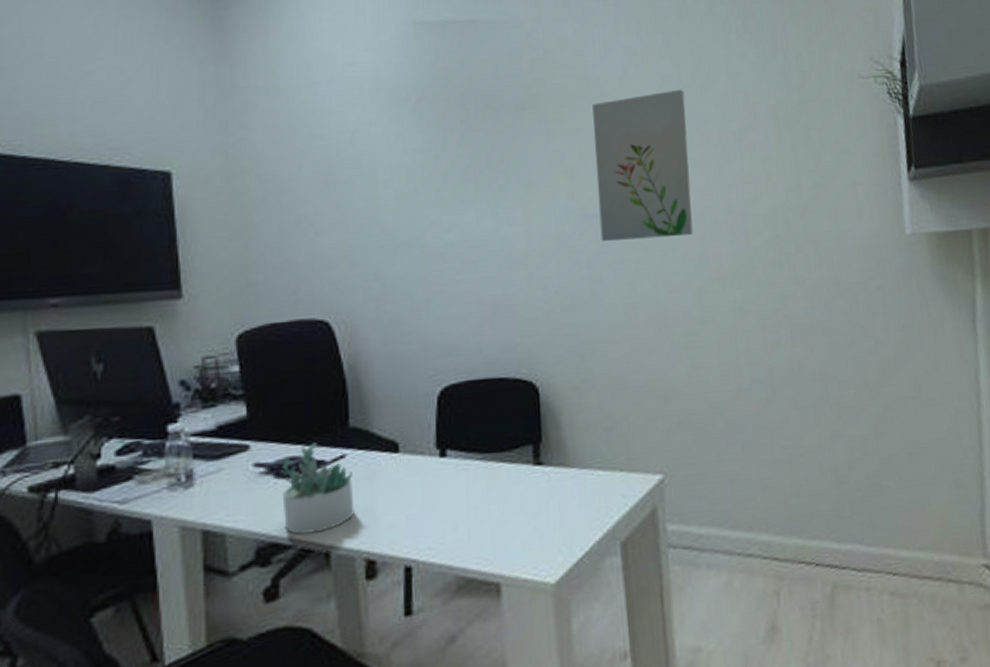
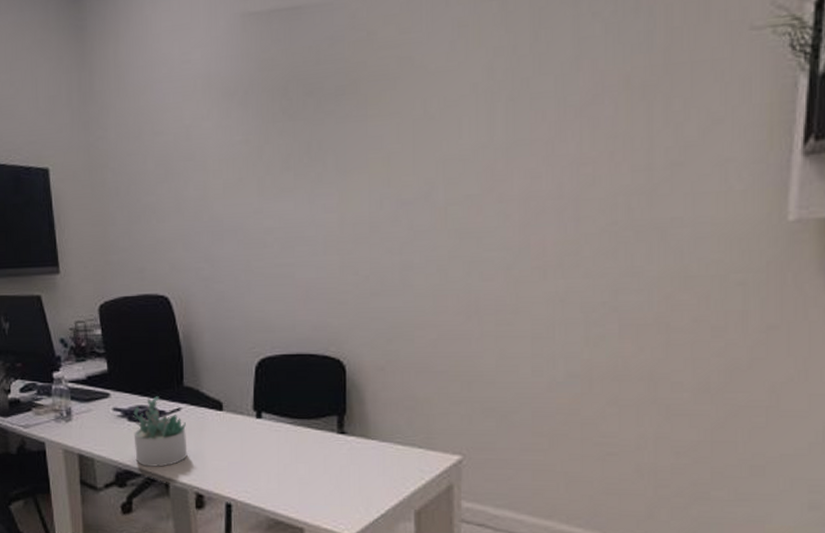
wall art: present [592,89,693,242] -> none [414,61,519,229]

